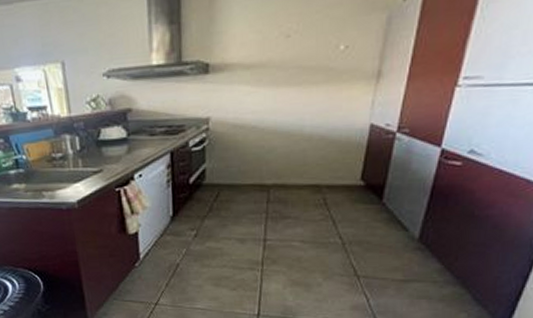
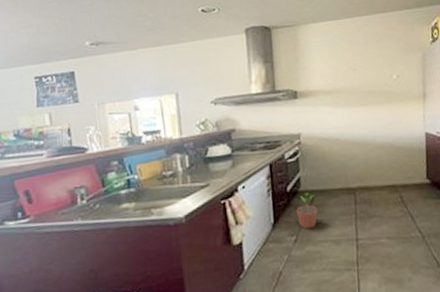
potted plant: none [199,186,223,225] -> present [296,193,318,229]

